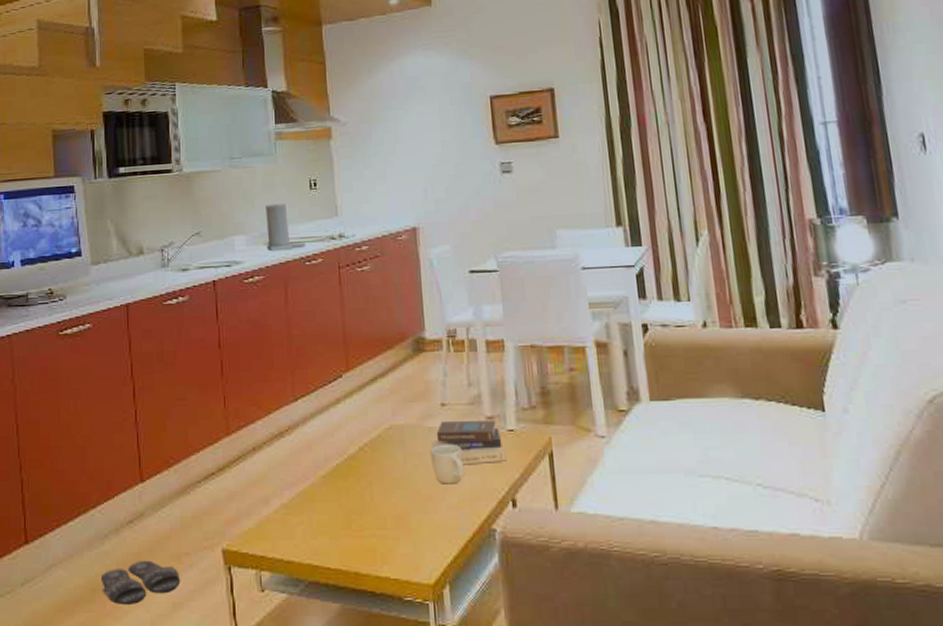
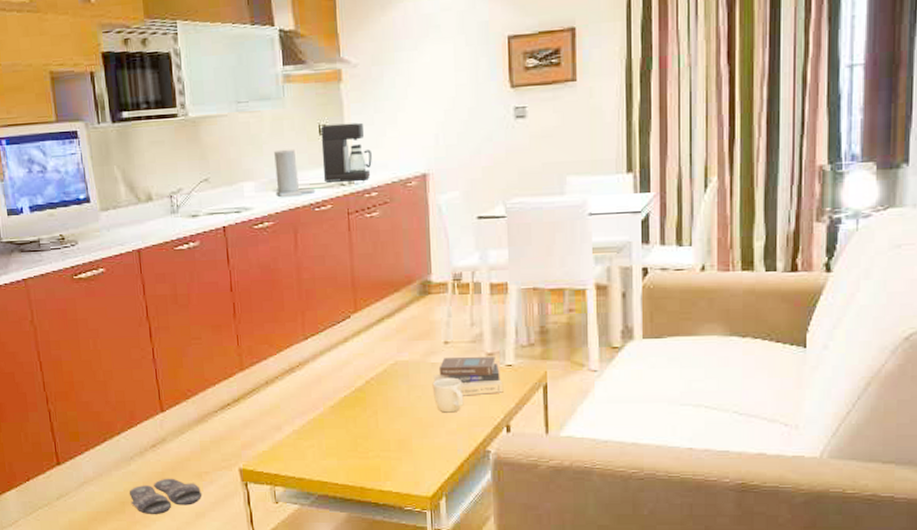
coffee maker: none [311,177,362,236] -> present [320,122,372,183]

